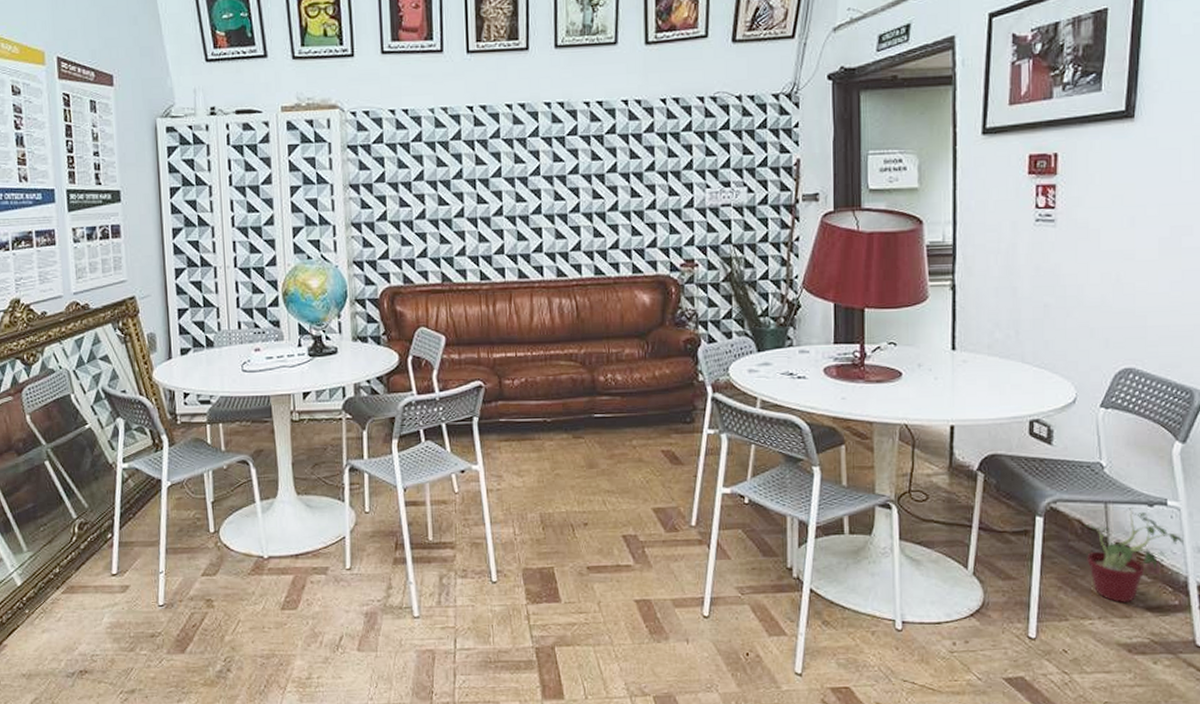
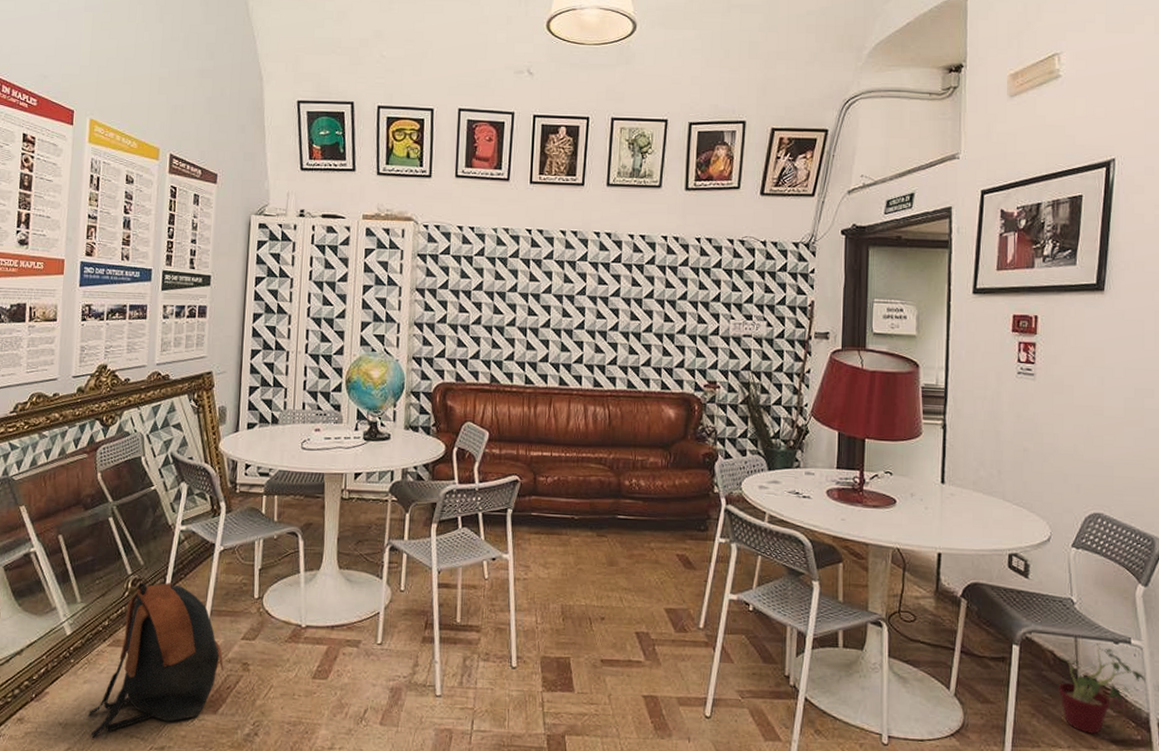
backpack: none [50,523,187,686] -> present [87,582,224,738]

